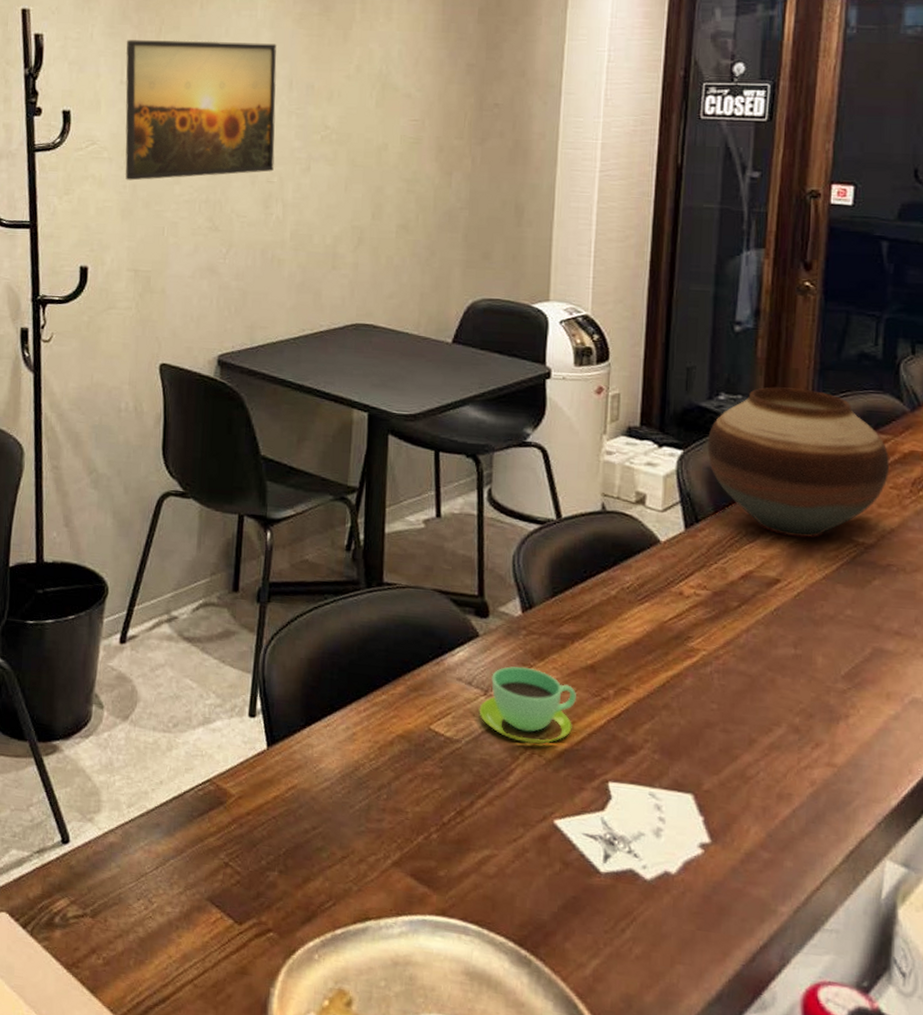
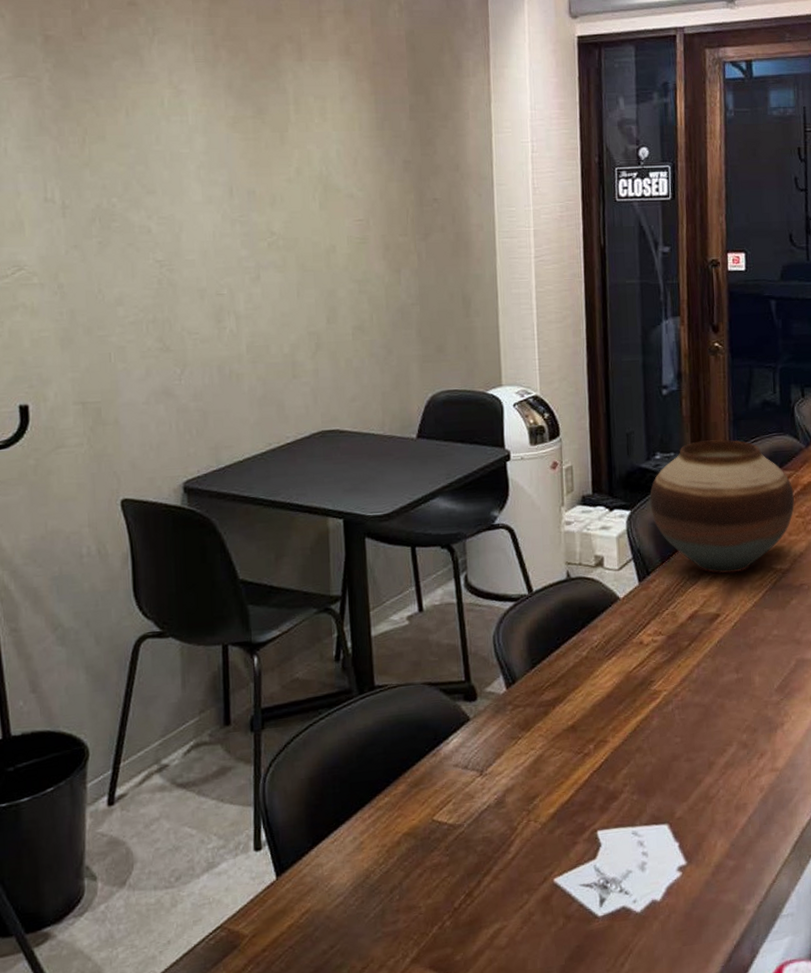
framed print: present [125,40,277,181] -> none [46,149,222,306]
cup: present [479,666,576,744] -> none [476,740,562,813]

